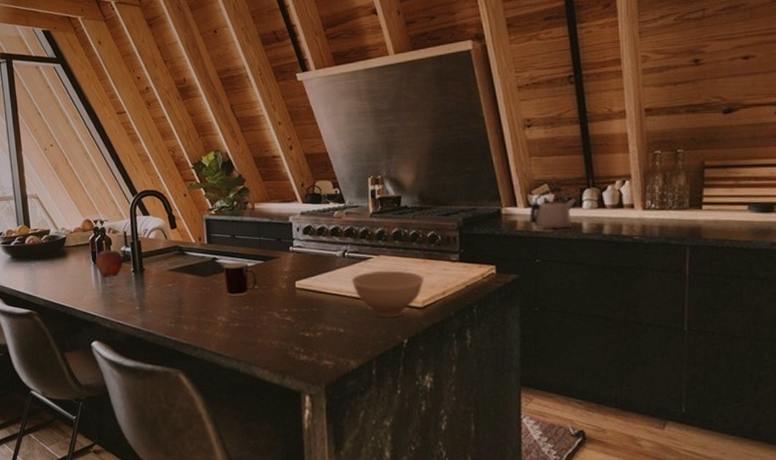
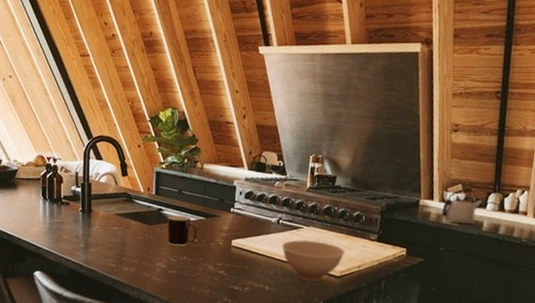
fruit: present [95,249,124,278] -> none [45,186,73,213]

